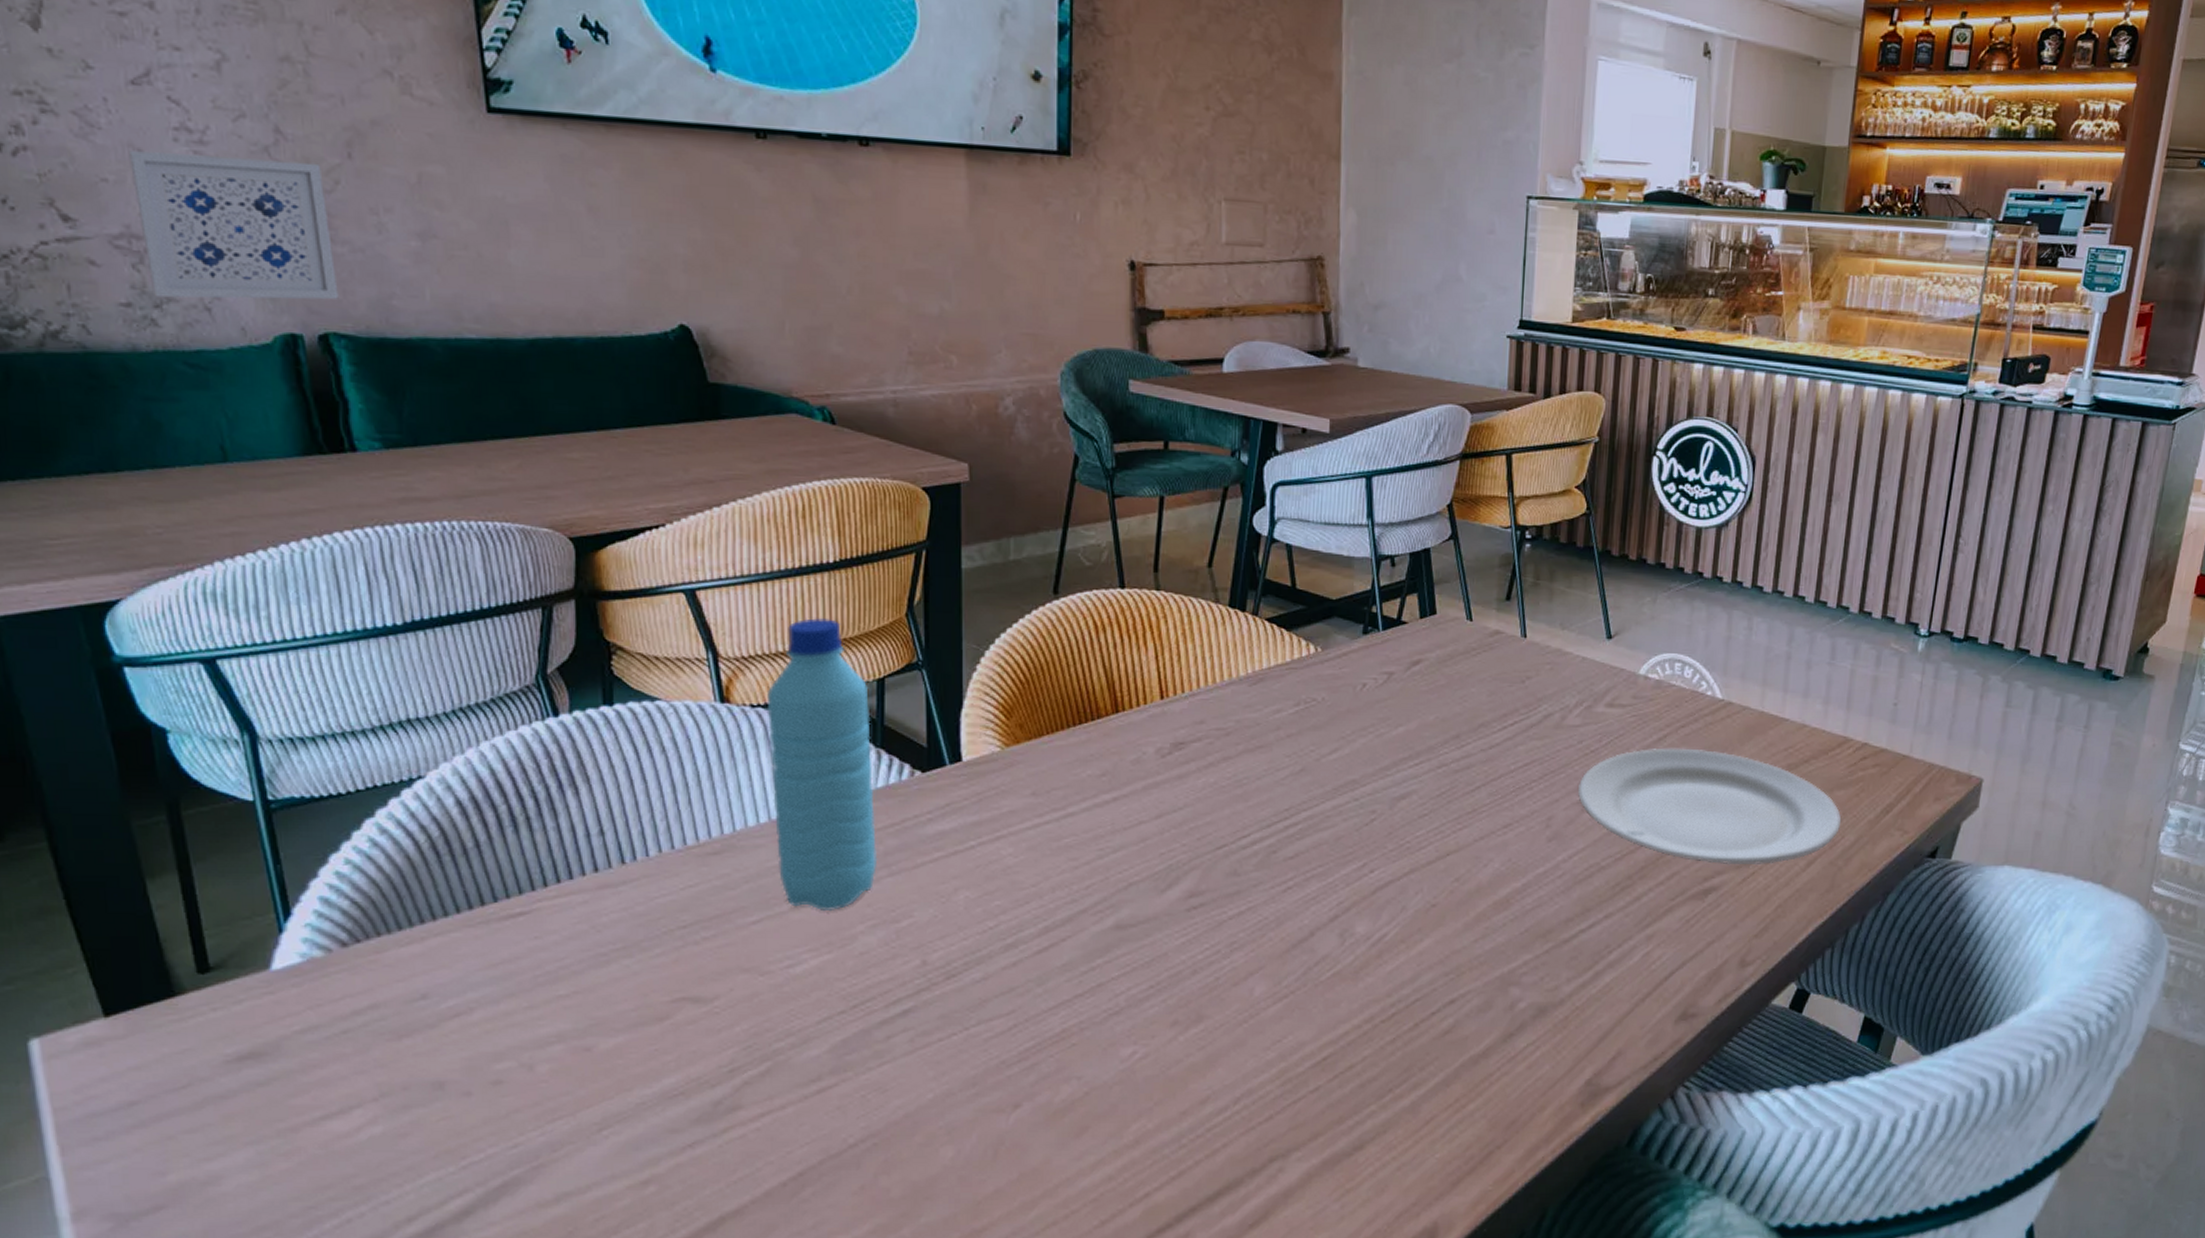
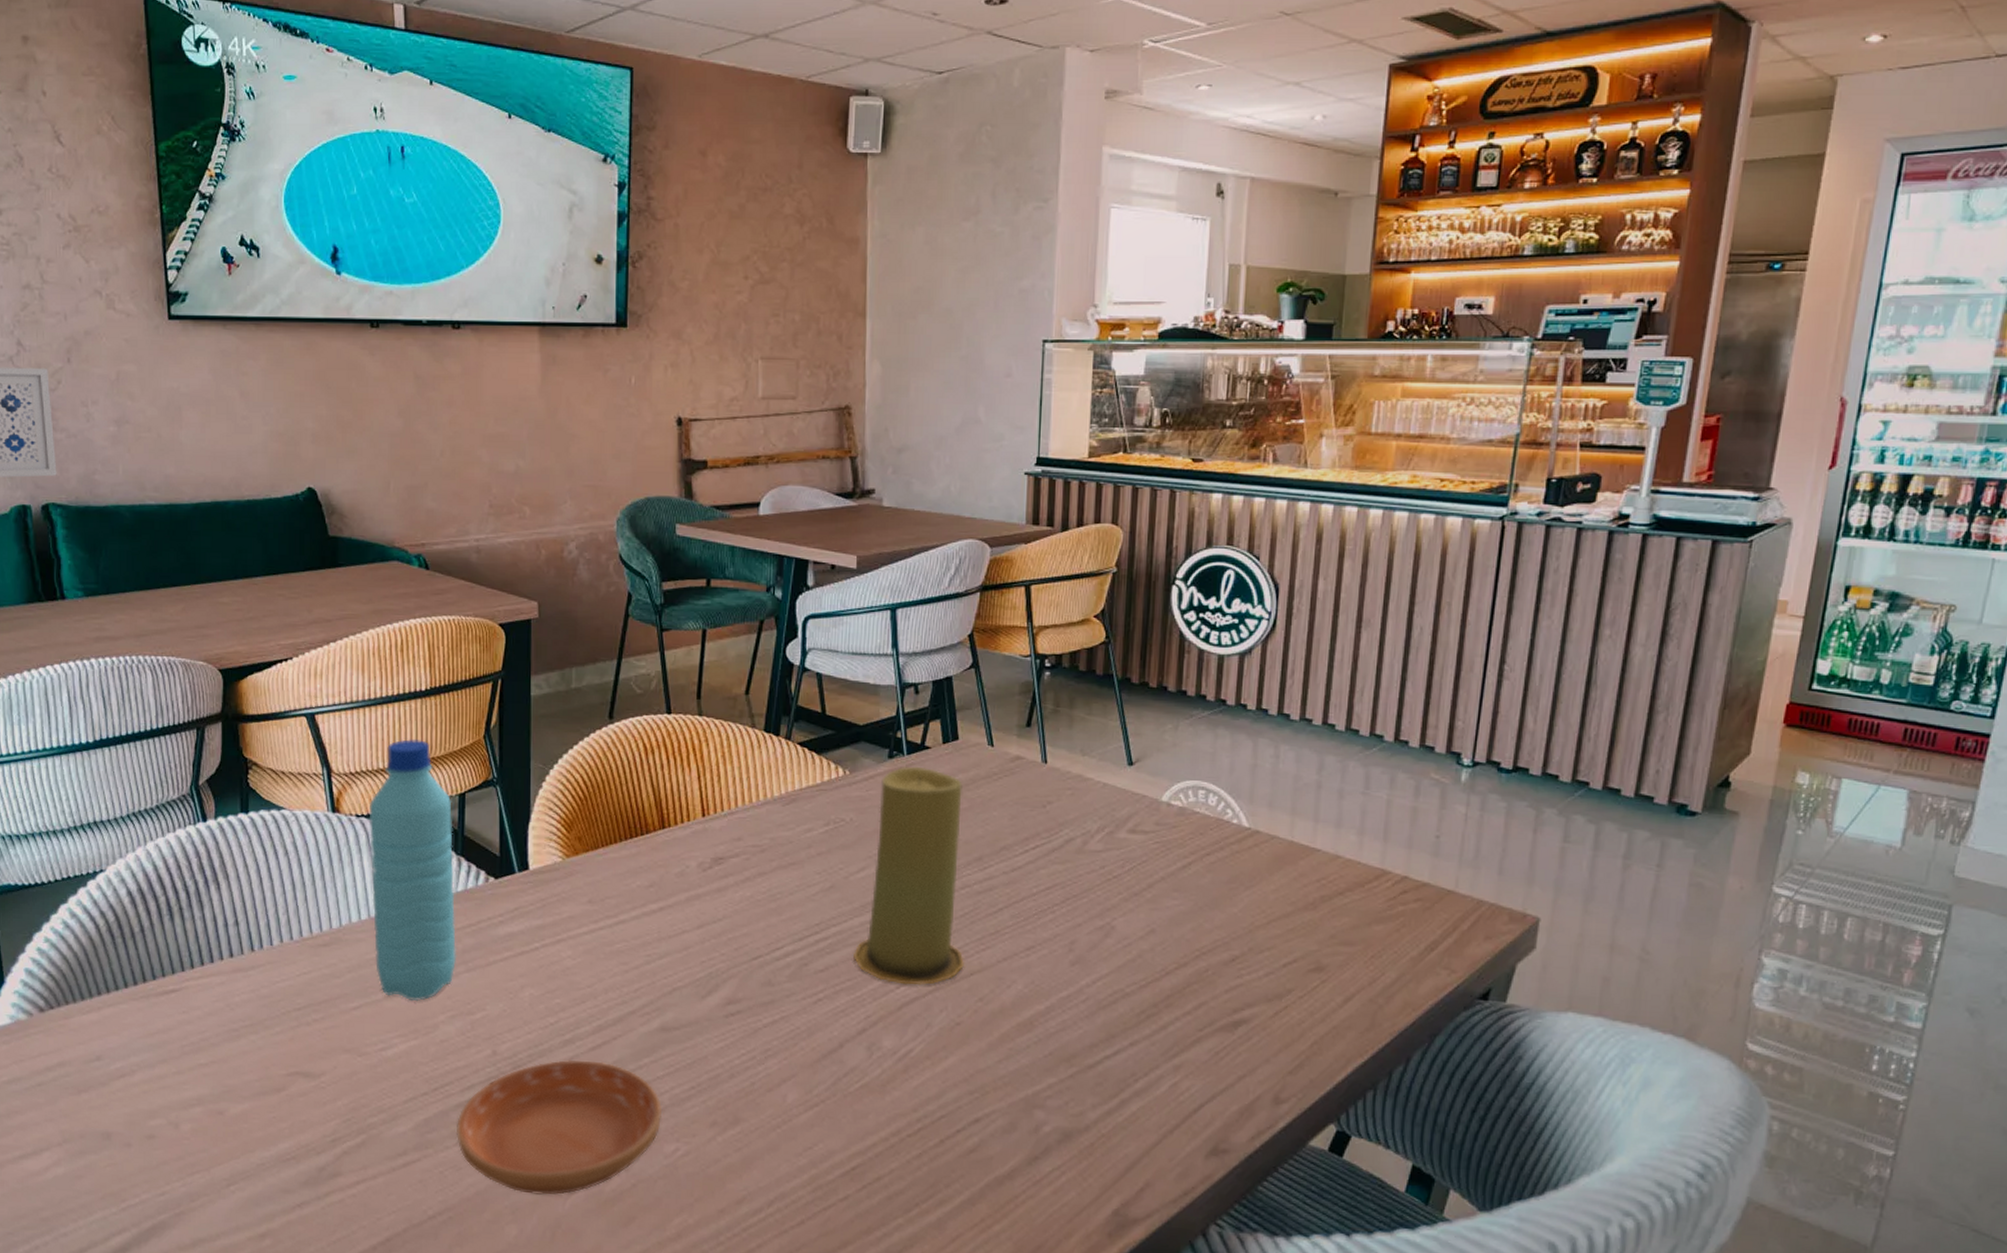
saucer: none [879,965,1118,1111] -> present [455,1059,663,1195]
candle: none [1325,642,1441,868] -> present [853,766,964,985]
plate: present [1578,748,1842,866] -> none [1101,875,1381,999]

